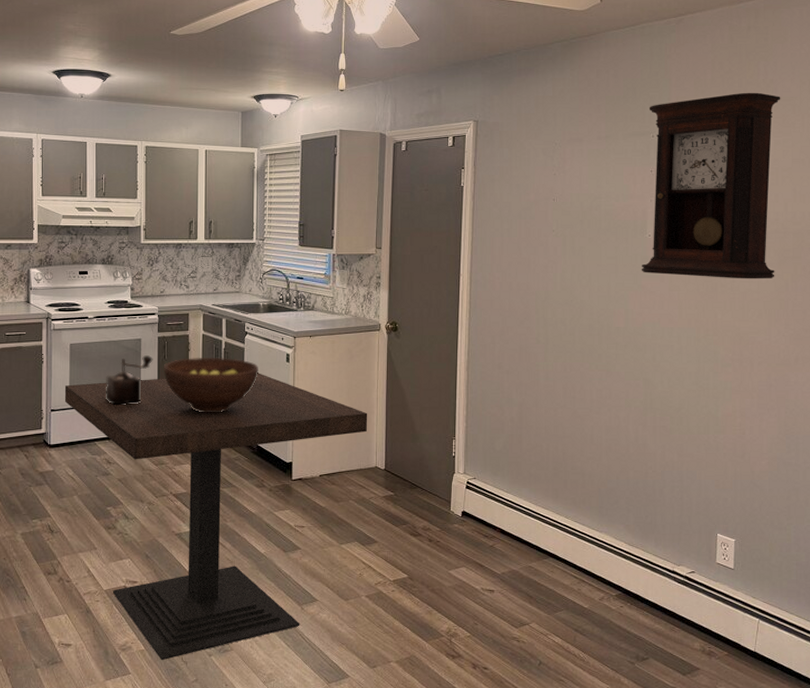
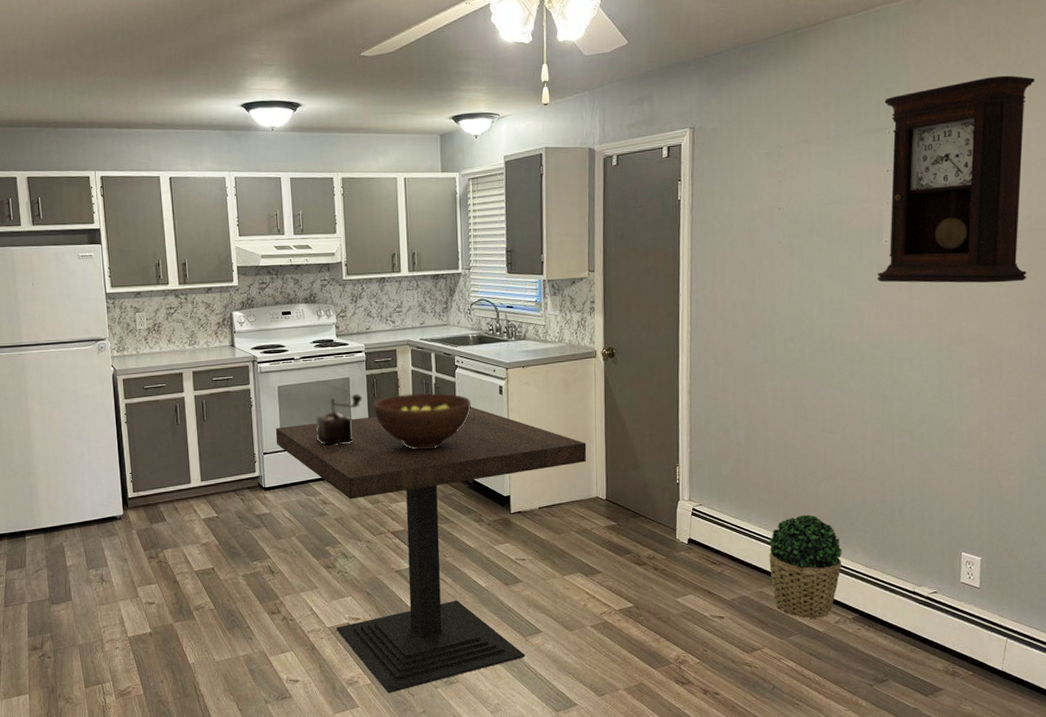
potted plant: none [538,492,607,595] -> present [769,515,842,619]

